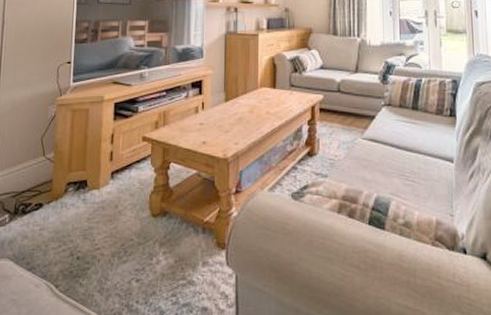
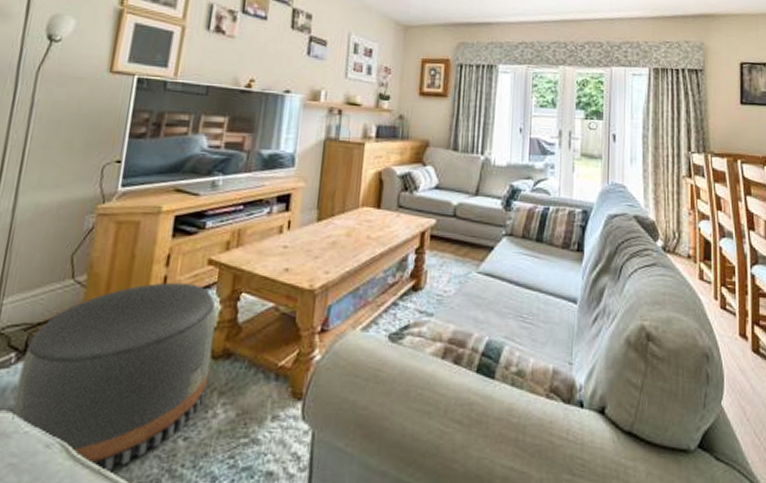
pouf: none [10,156,152,307] -> present [12,282,216,472]

